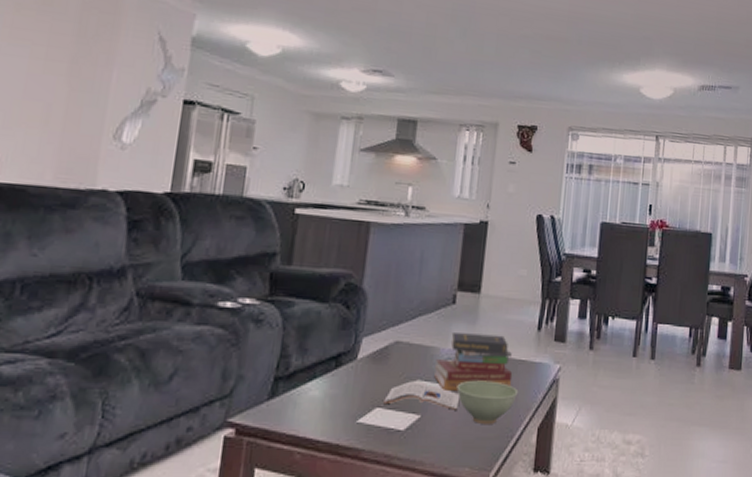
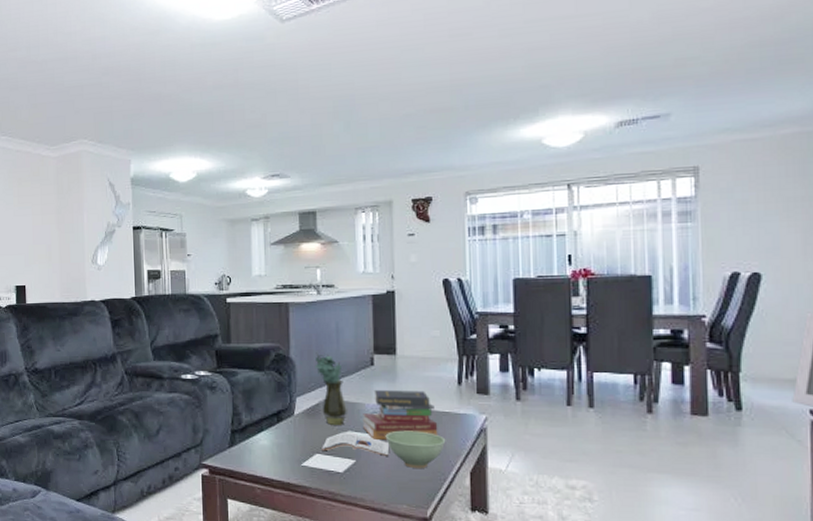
vase: none [390,284,420,373] -> present [315,352,347,425]

